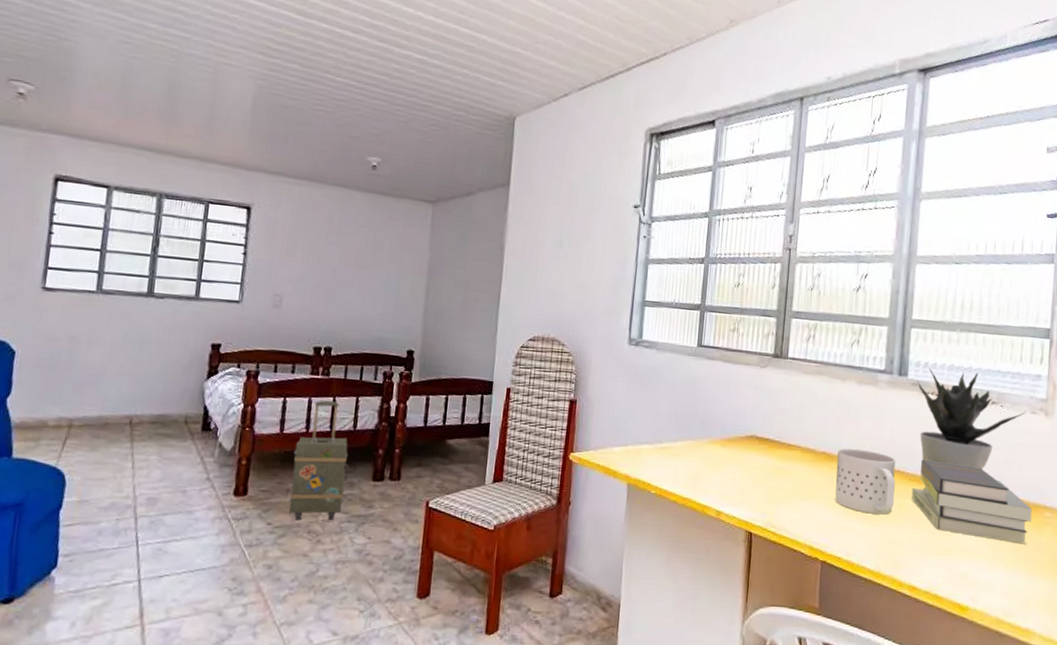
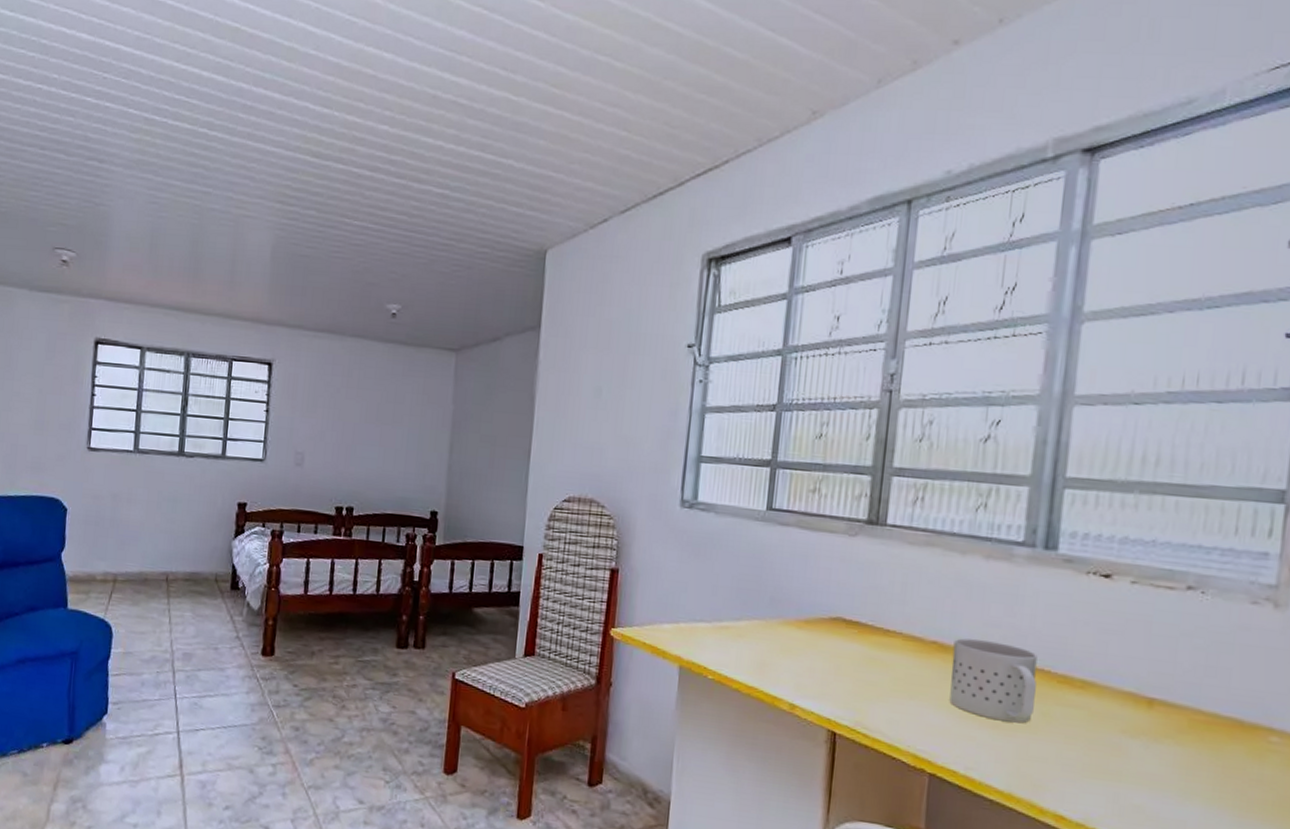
suitcase: present [289,400,350,521] -> none [314,562,373,686]
books: present [911,459,1032,545] -> none [1059,656,1249,777]
potted plant: present [917,367,1026,491] -> none [1072,539,1242,697]

